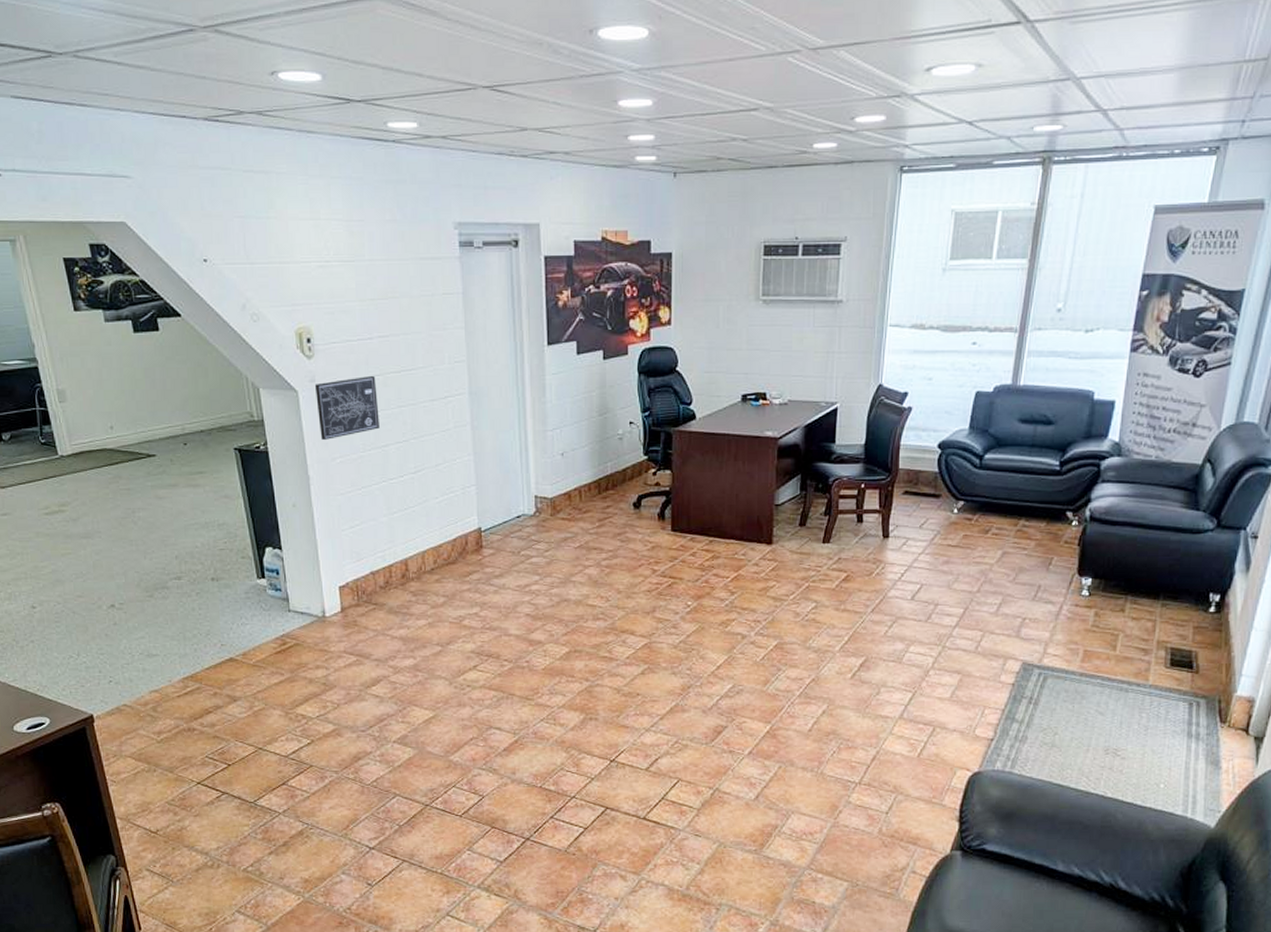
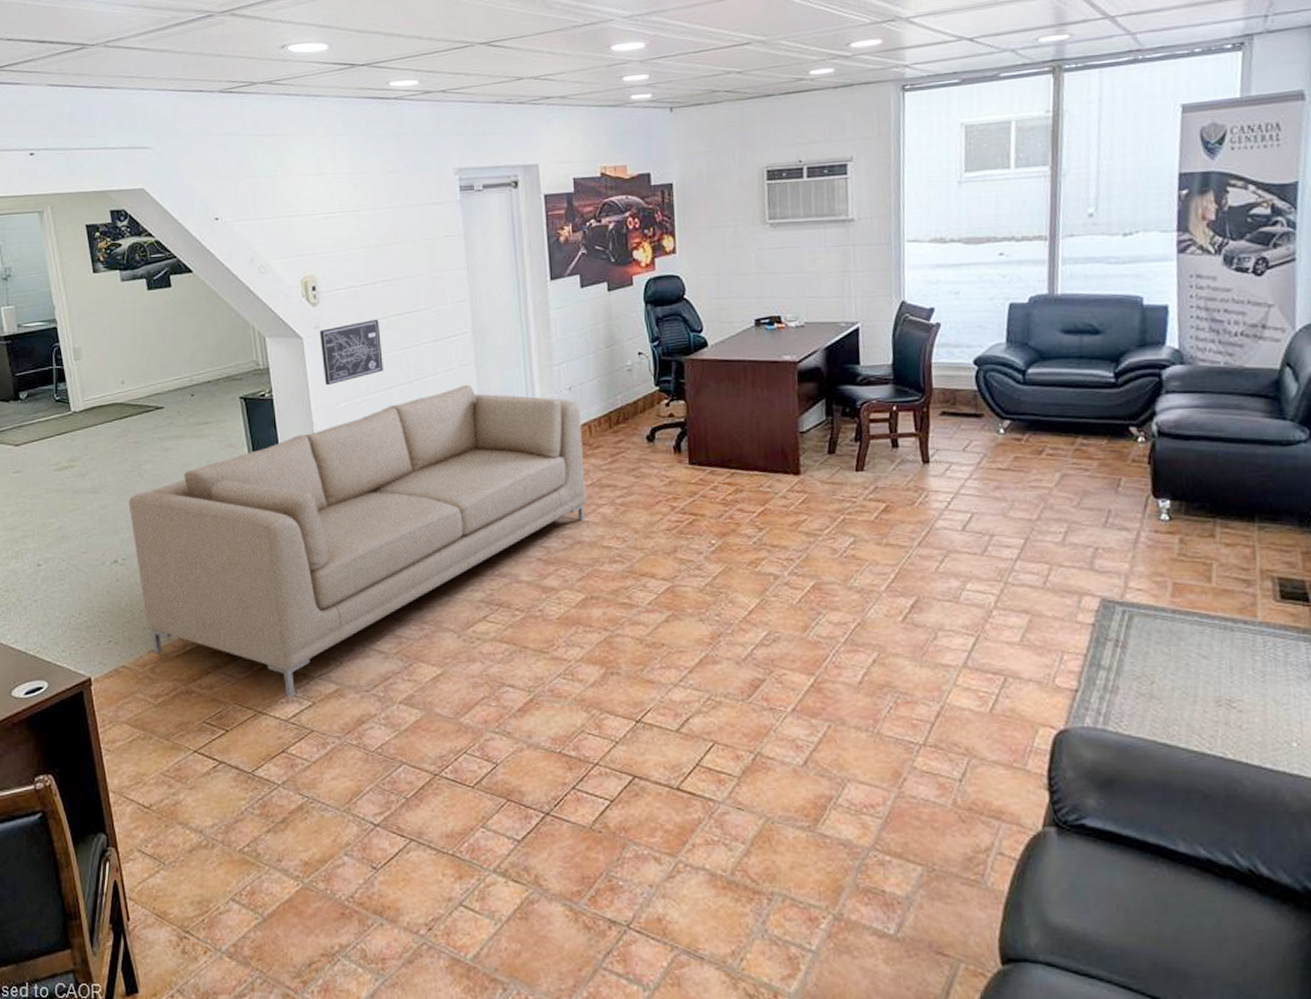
sofa: none [123,445,575,736] -> present [128,384,588,698]

